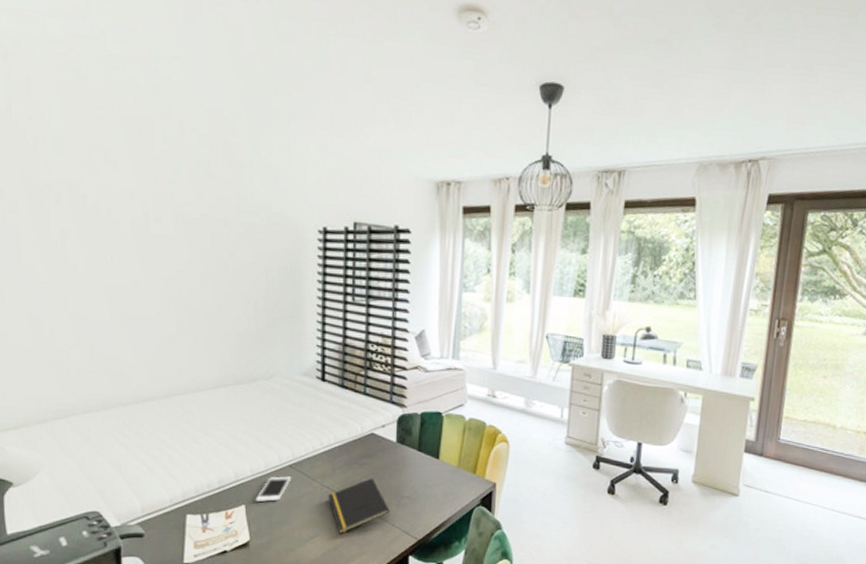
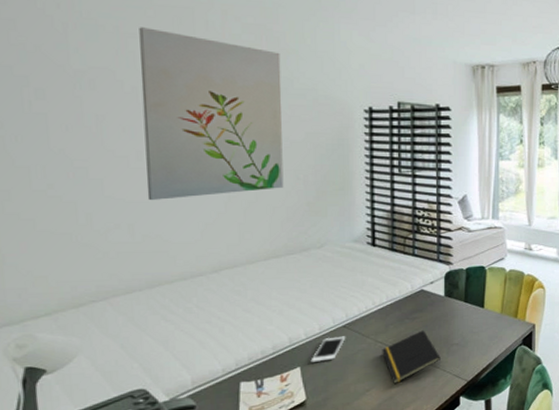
wall art: none [102,139,235,320] -> present [139,27,284,201]

